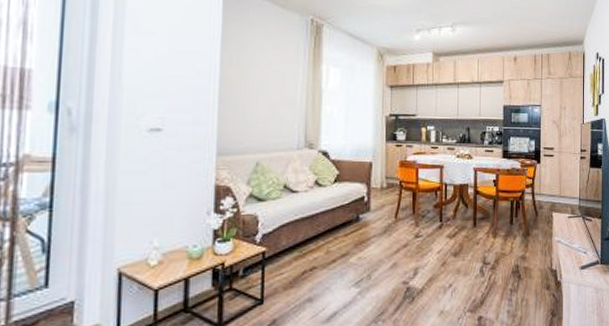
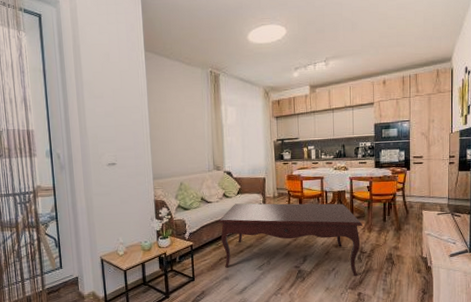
coffee table: none [305,195,486,295] -> present [218,203,362,277]

